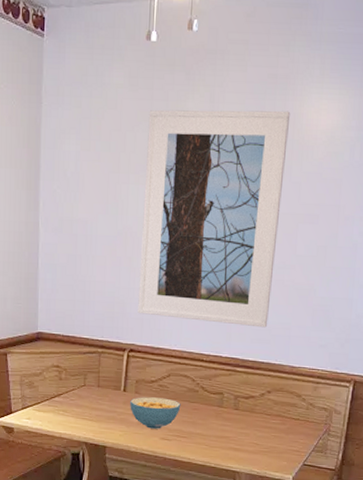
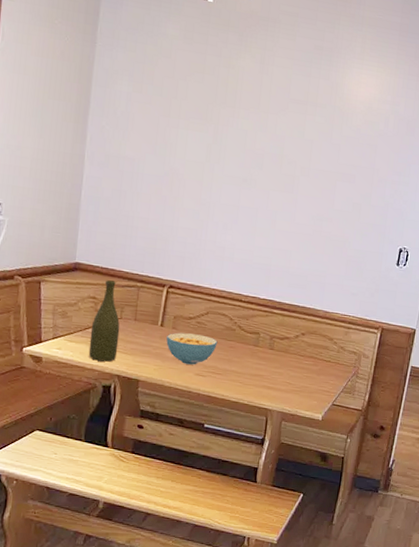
bottle: none [56,348,85,430] -> present [88,280,120,362]
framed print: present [138,110,291,328] -> none [180,63,334,274]

